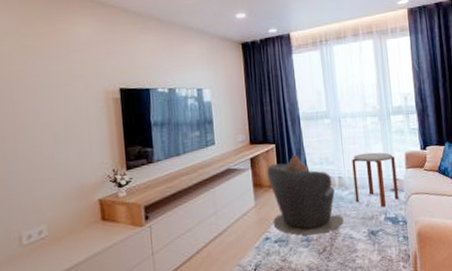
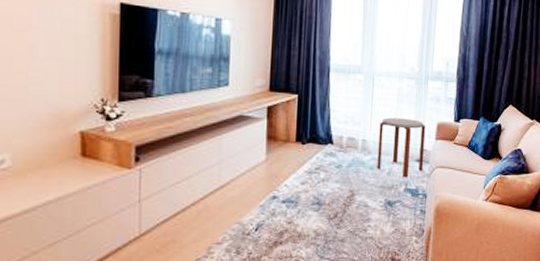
leather: present [267,153,344,235] -> none [283,107,361,199]

